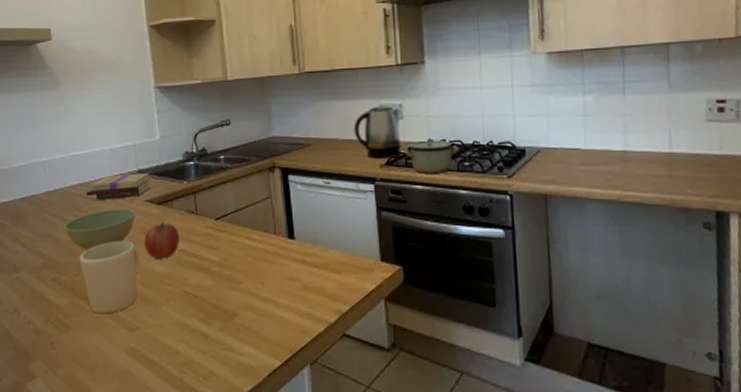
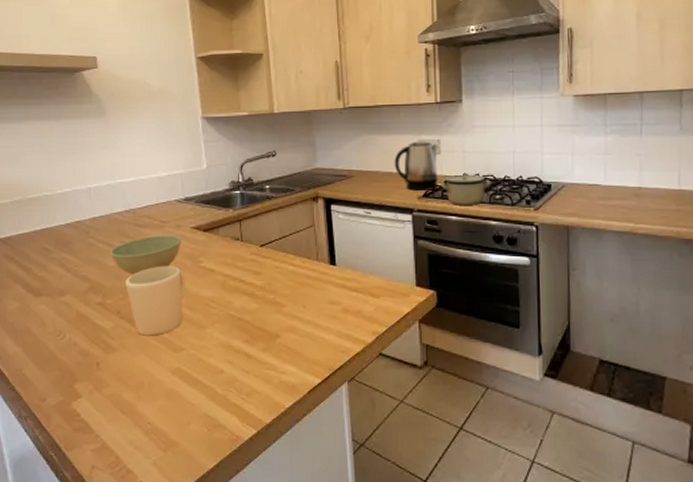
books: present [87,173,150,199] -> none [133,201,197,226]
fruit: present [144,222,179,259] -> none [190,248,225,284]

